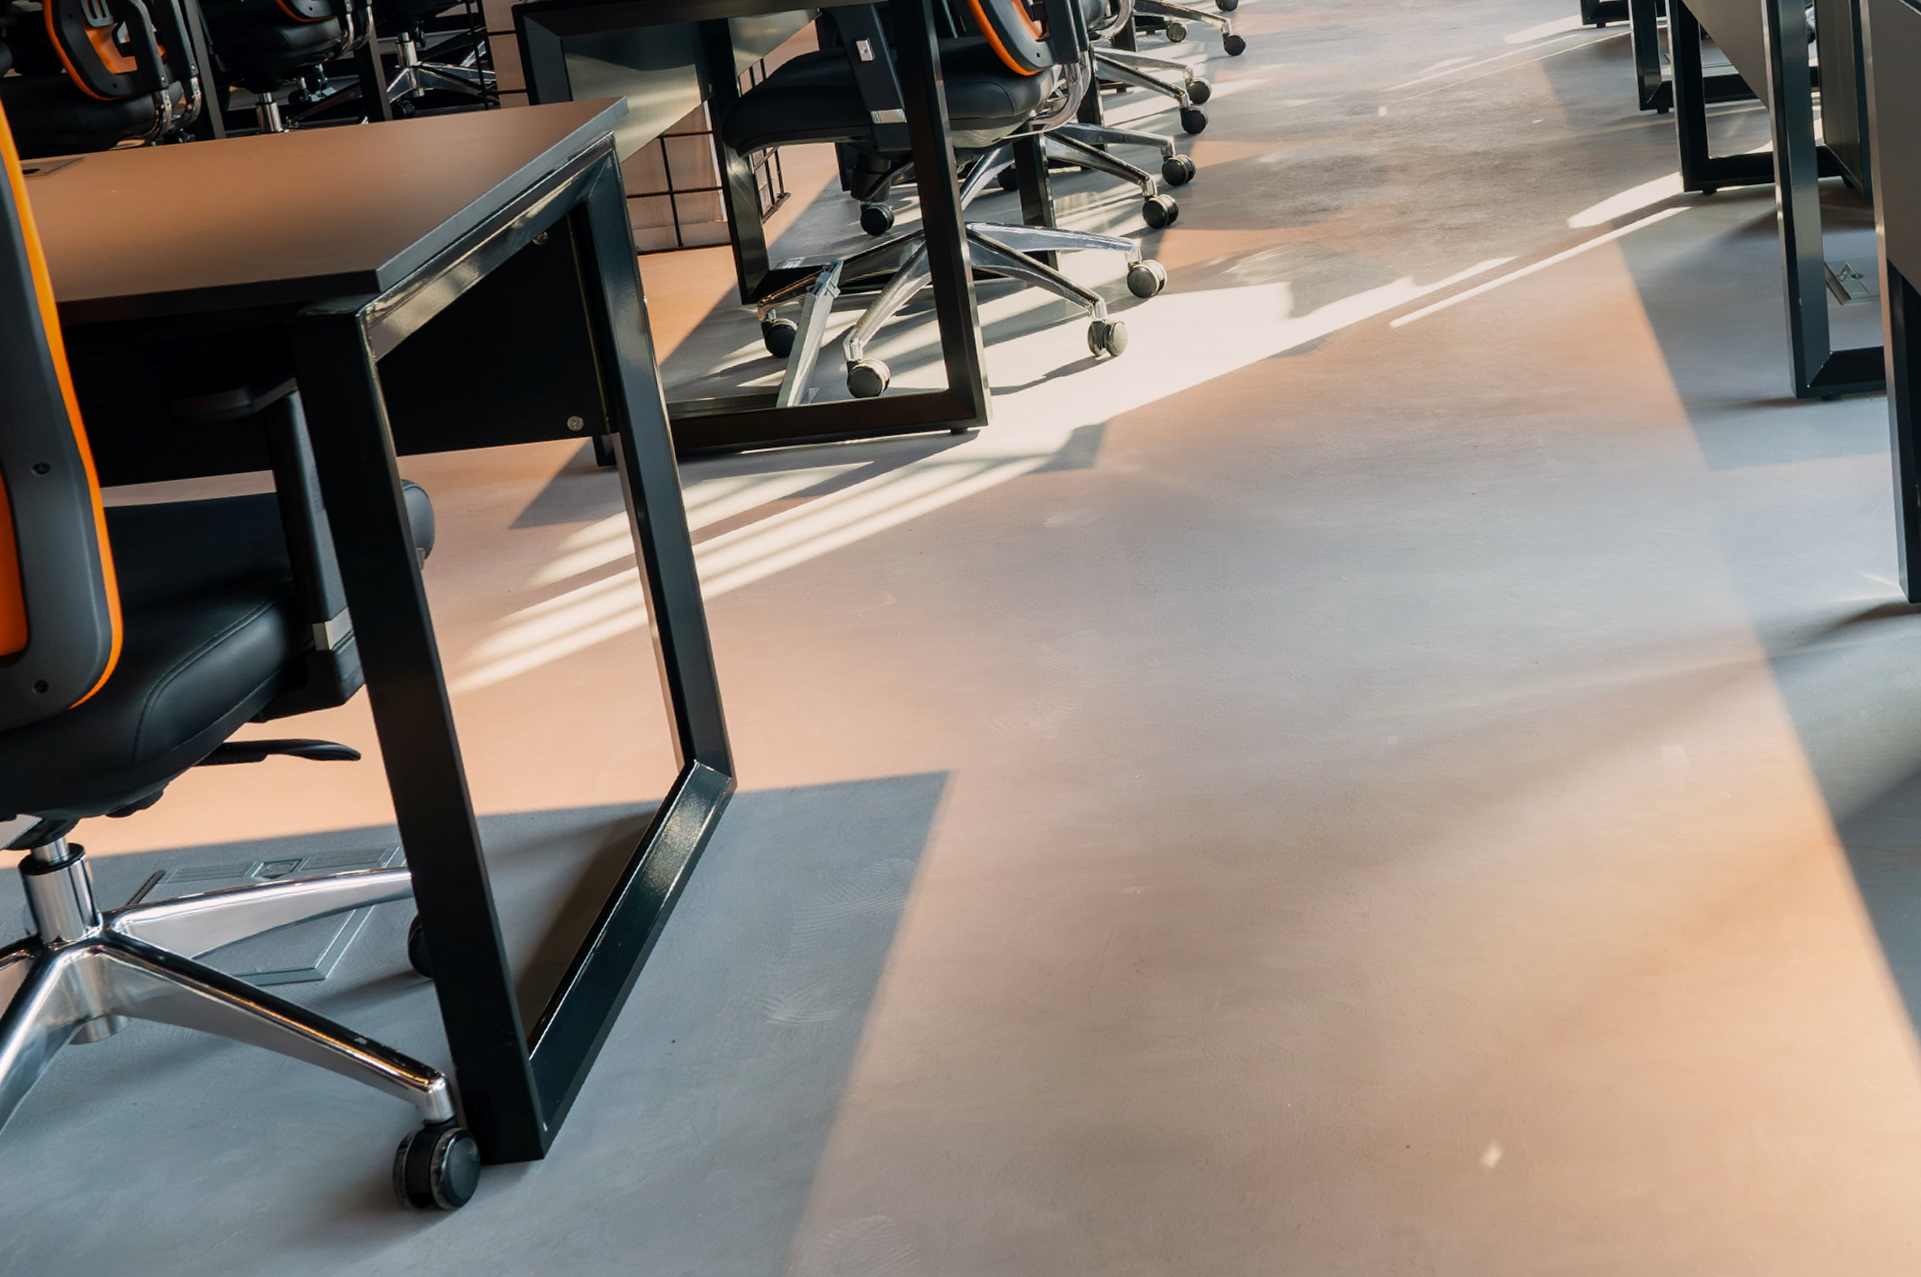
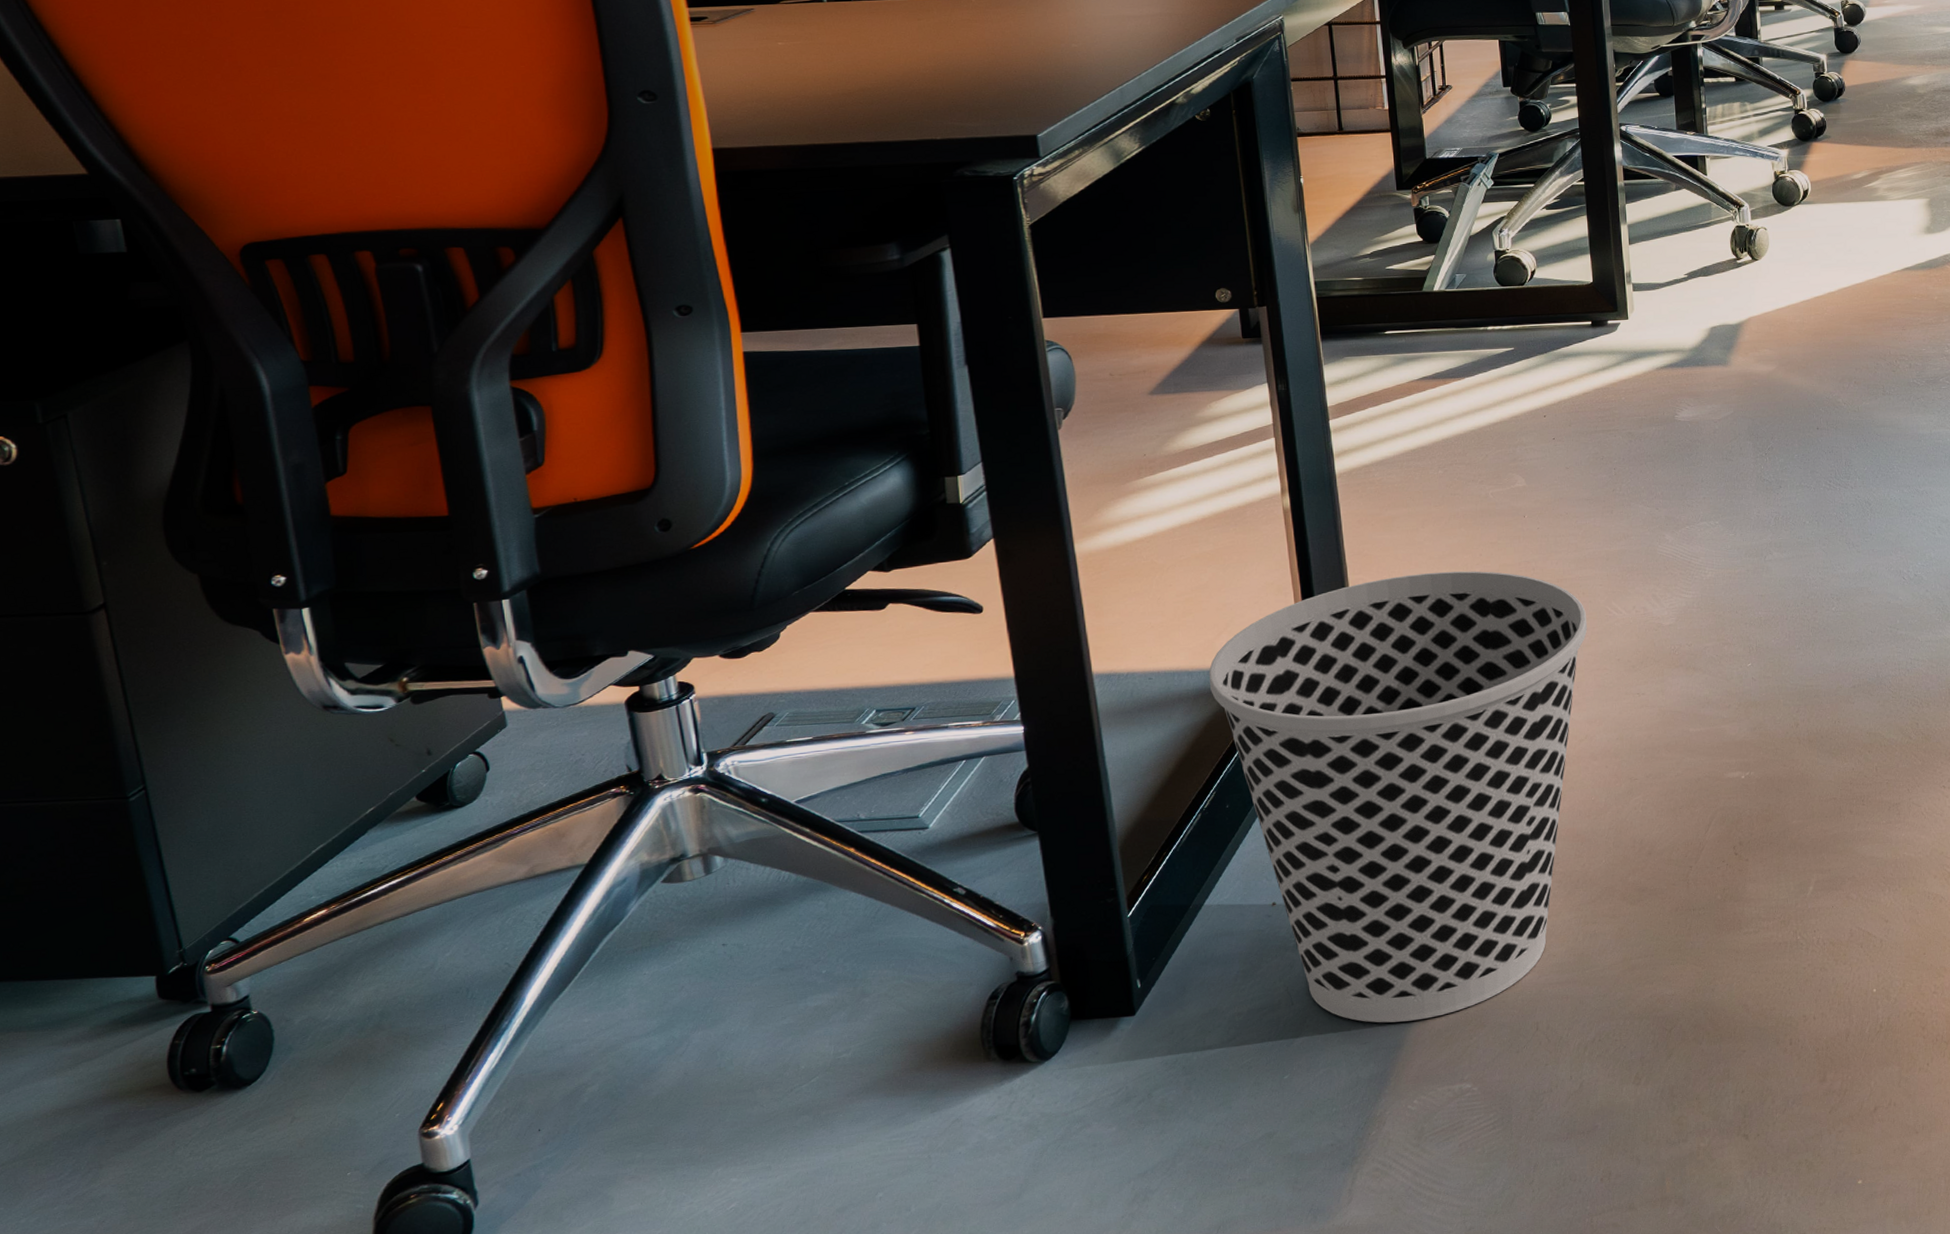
wastebasket: none [590,693,970,1158] -> present [1208,571,1588,1023]

